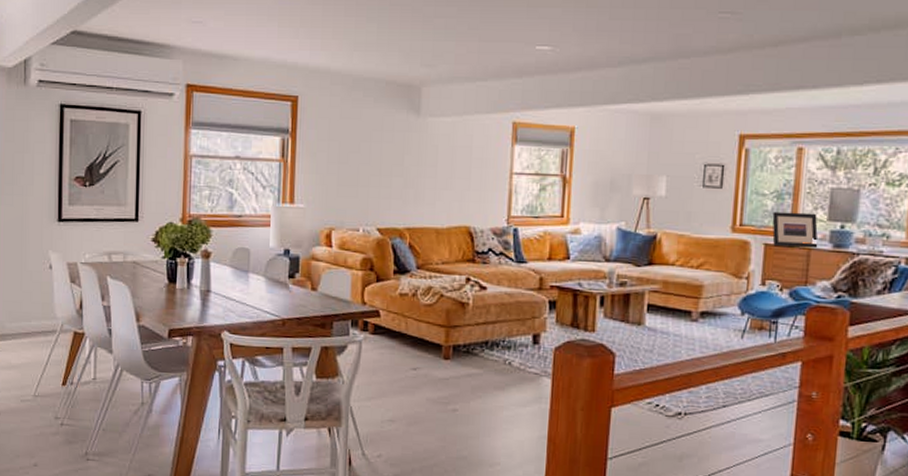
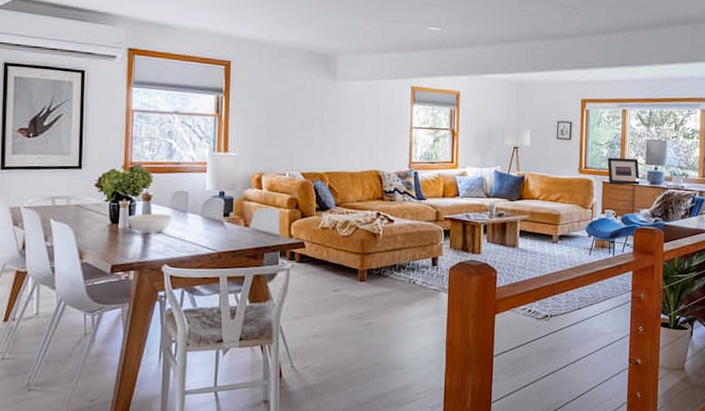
bowl: none [186,272,233,296] -> present [128,213,172,234]

